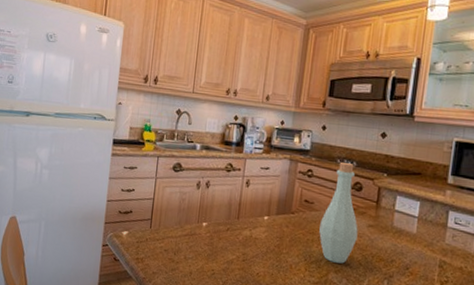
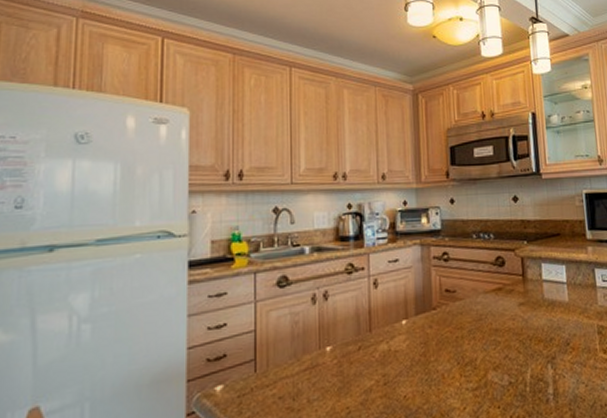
bottle: present [319,162,358,264] -> none [467,236,510,358]

